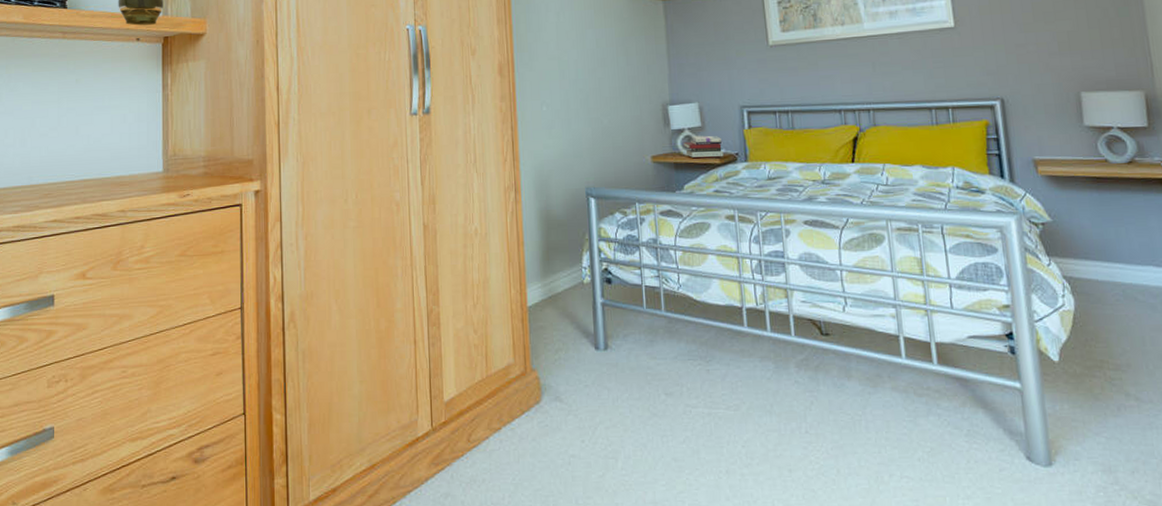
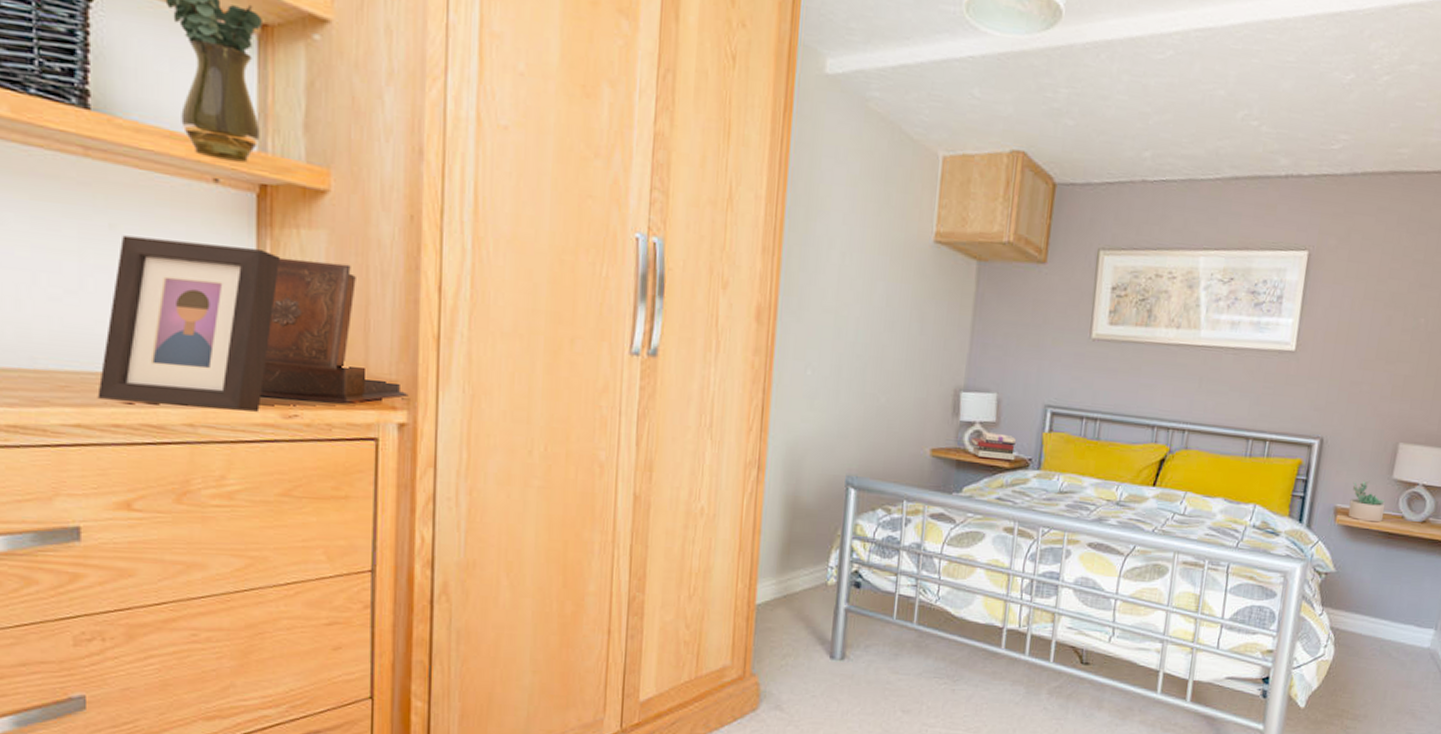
picture frame: none [67,81,177,201] -> present [97,235,281,412]
jewelry box: none [165,81,261,183] -> present [260,257,409,403]
succulent plant: none [1044,130,1087,170] -> present [1347,480,1386,523]

